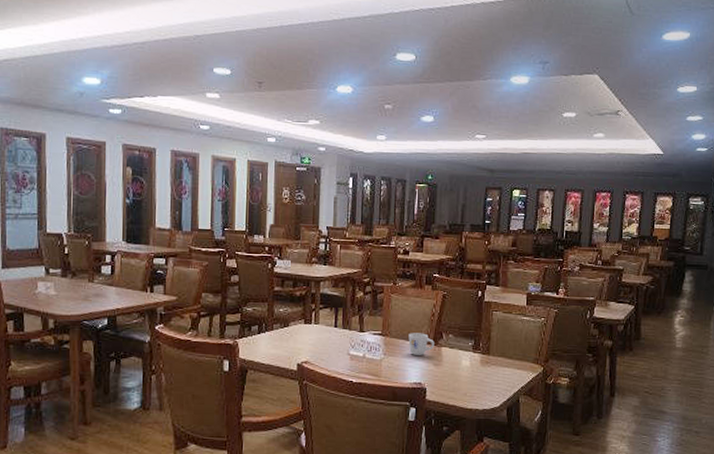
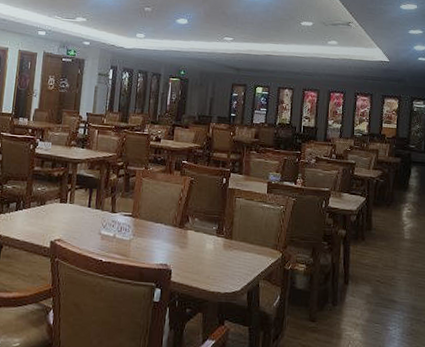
mug: present [408,333,434,355] -> none [156,215,181,238]

